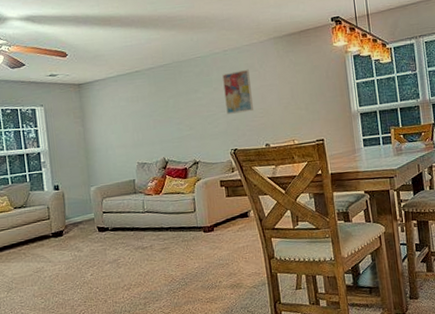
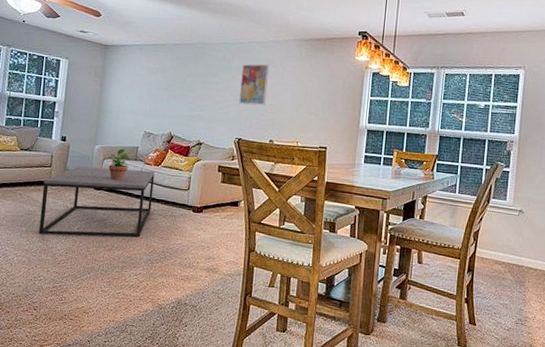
coffee table: none [45,200,162,289] -> present [38,166,155,237]
potted plant: none [101,184,129,218] -> present [102,148,131,181]

